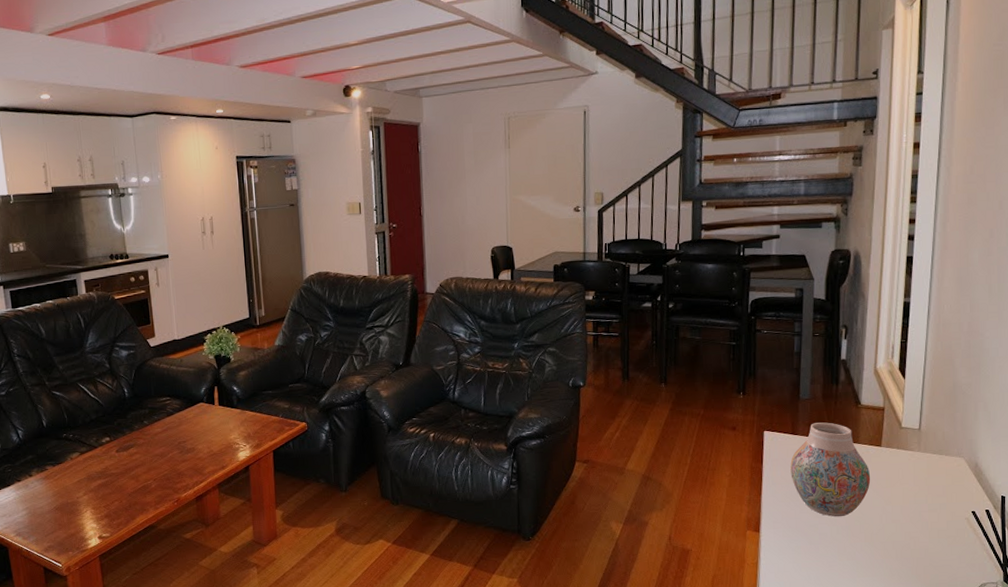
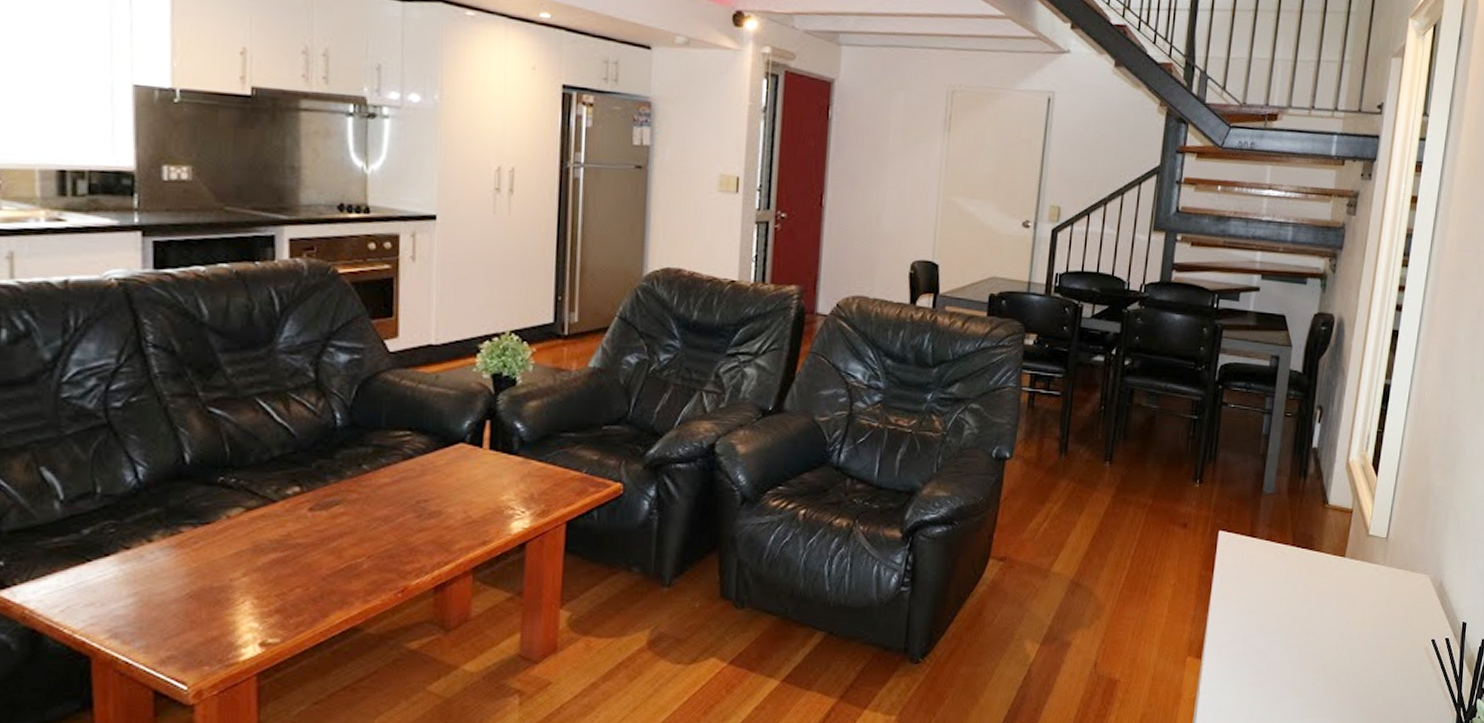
vase: present [790,422,871,517] -> none [1243,524,1331,643]

